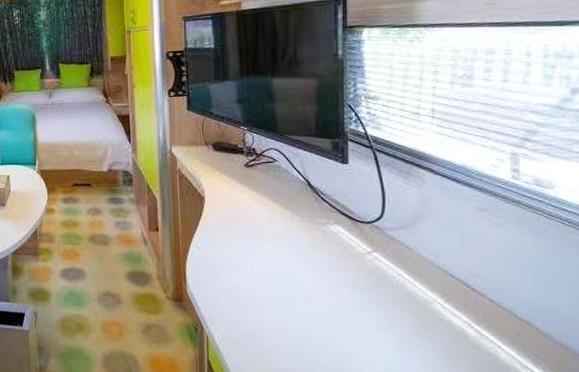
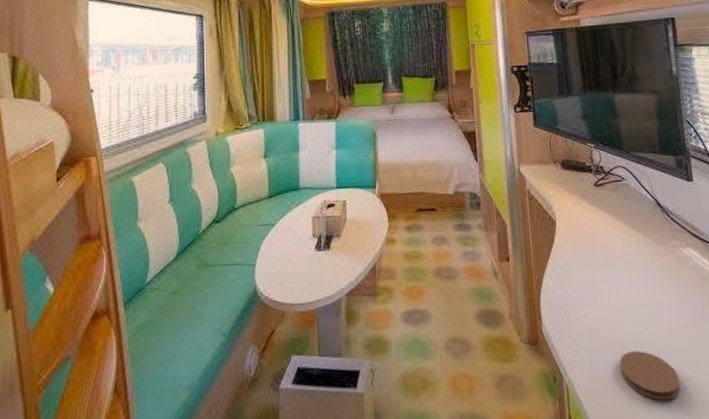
coaster: none [258,312,315,354] -> present [620,351,681,401]

